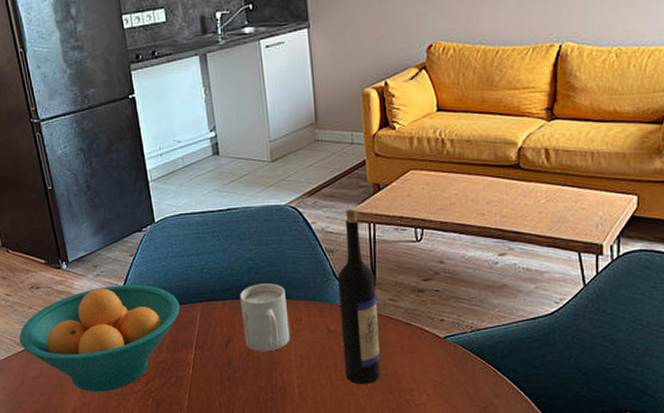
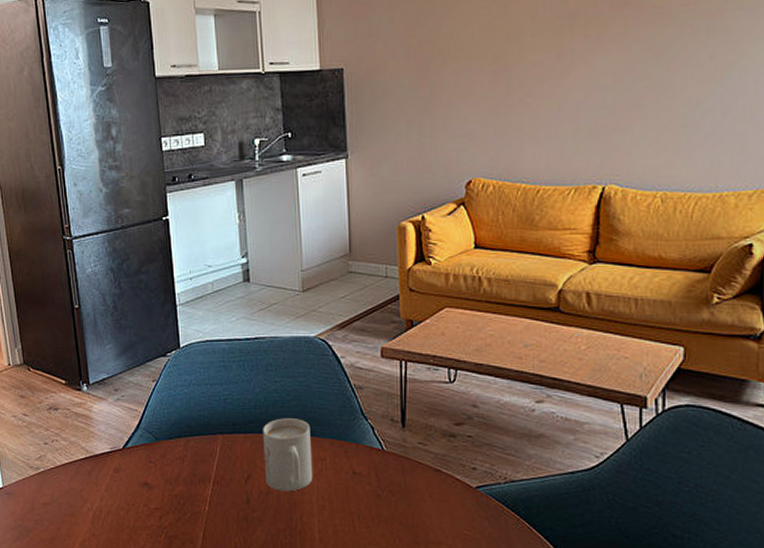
fruit bowl: present [19,285,180,392] -> none [32,411,200,524]
wine bottle: present [337,208,381,385] -> none [365,344,407,534]

